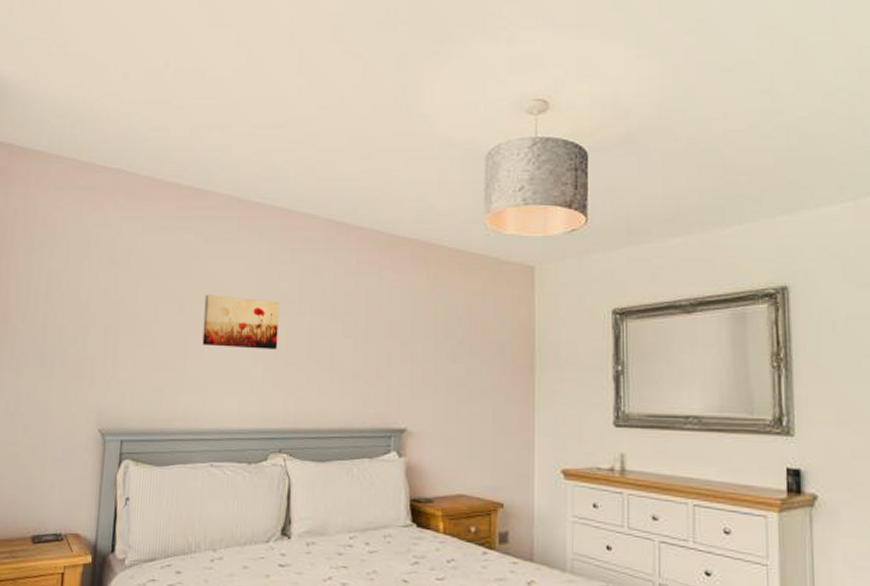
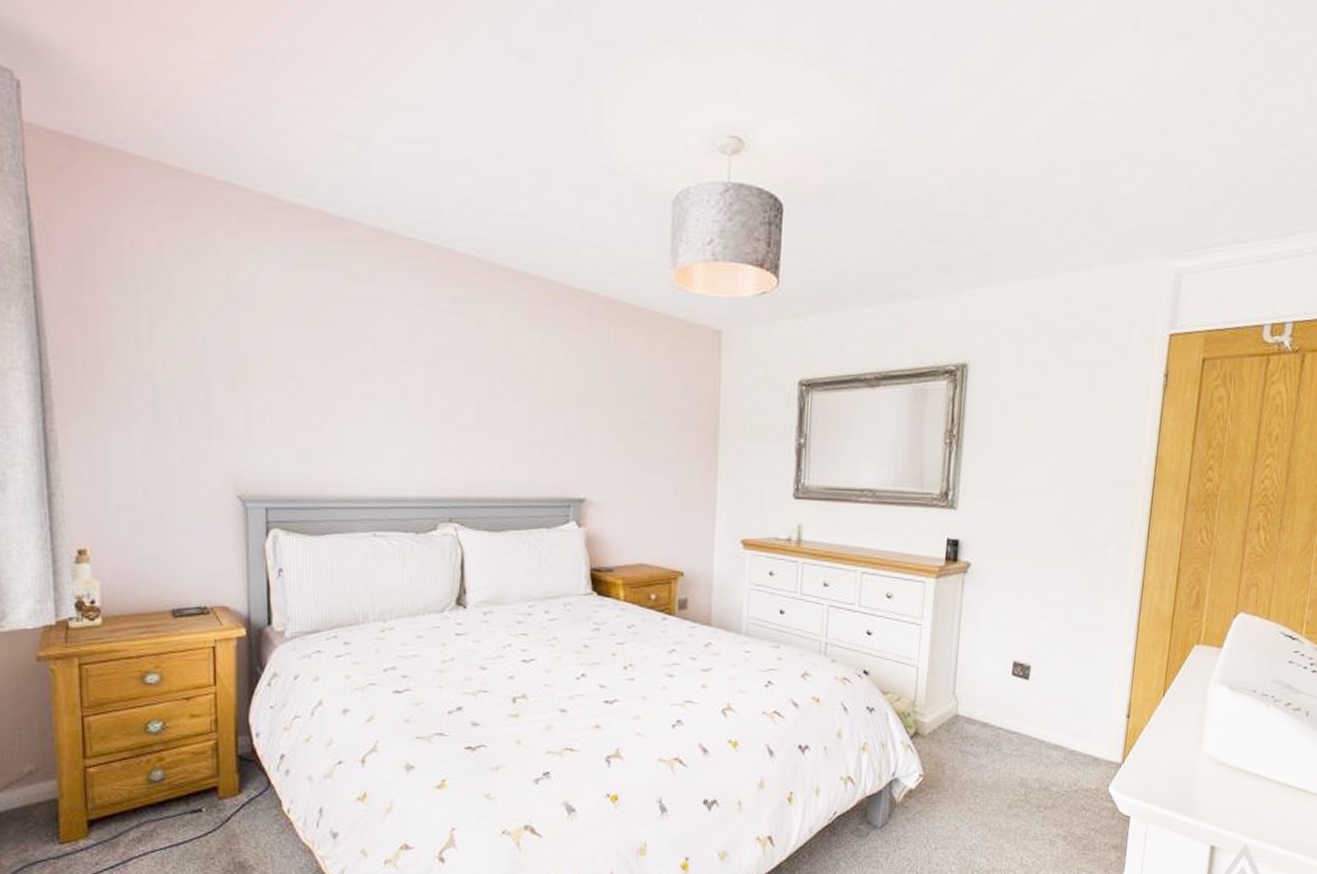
wall art: present [202,295,280,349] -> none [352,346,441,411]

